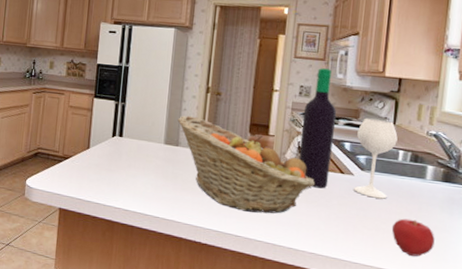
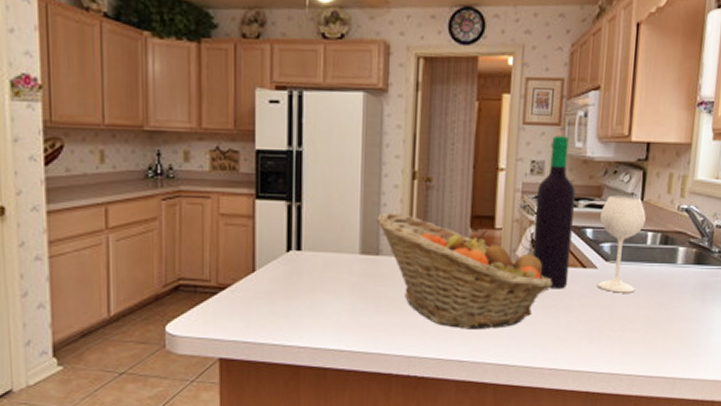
apple: present [391,218,435,257] -> none [640,313,686,355]

